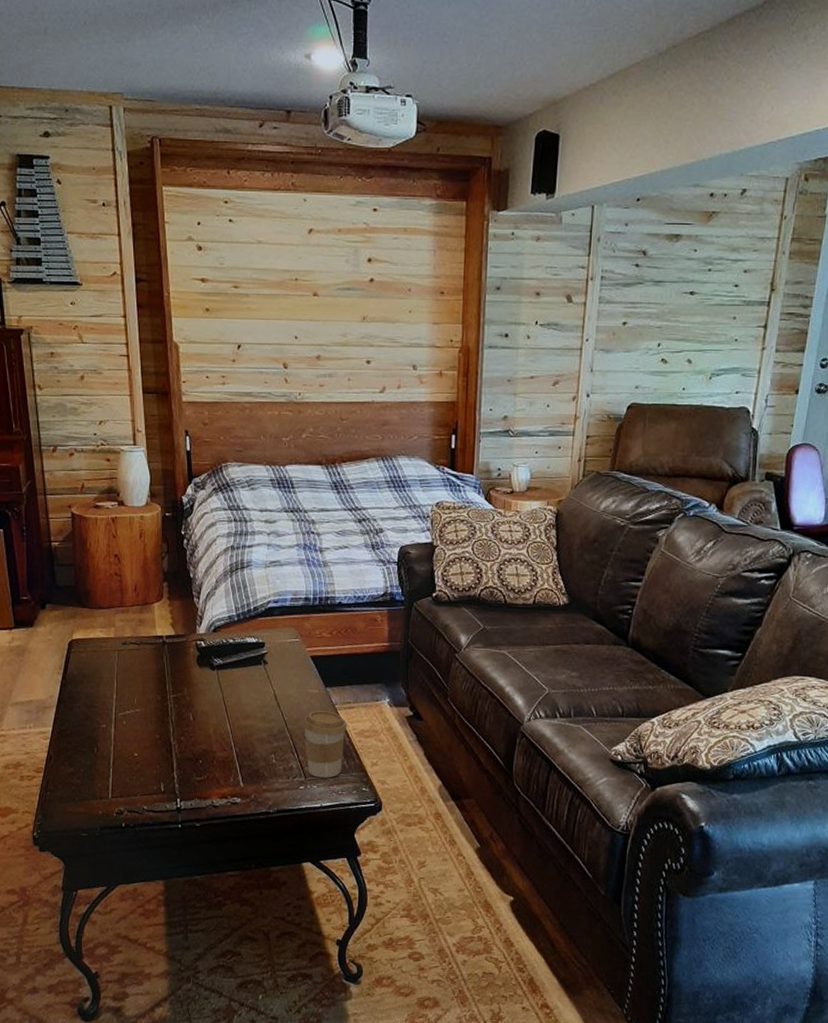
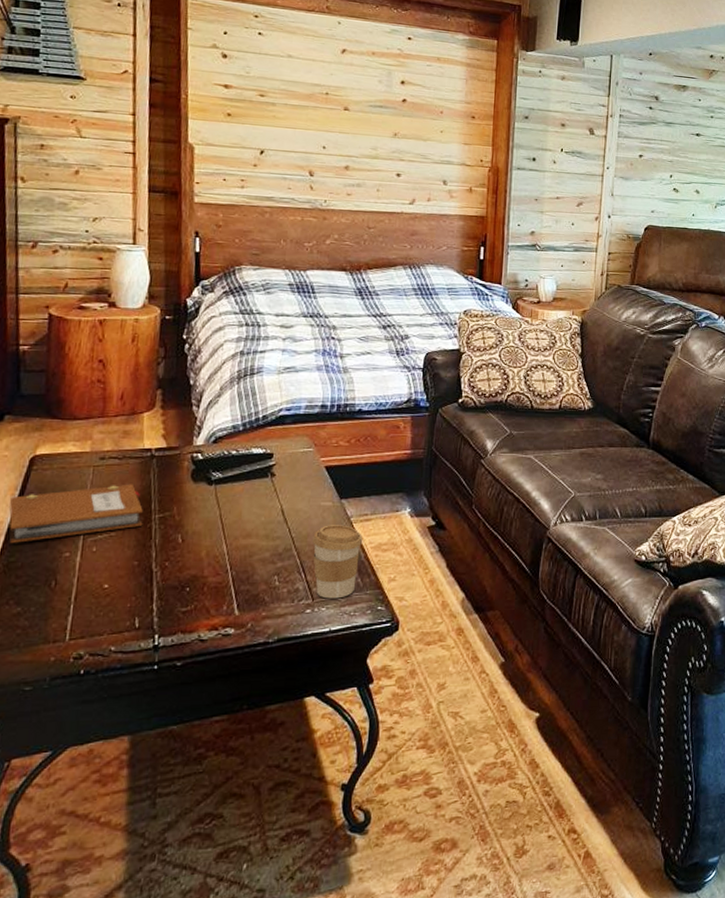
notebook: none [56,667,161,715] -> present [9,484,143,544]

